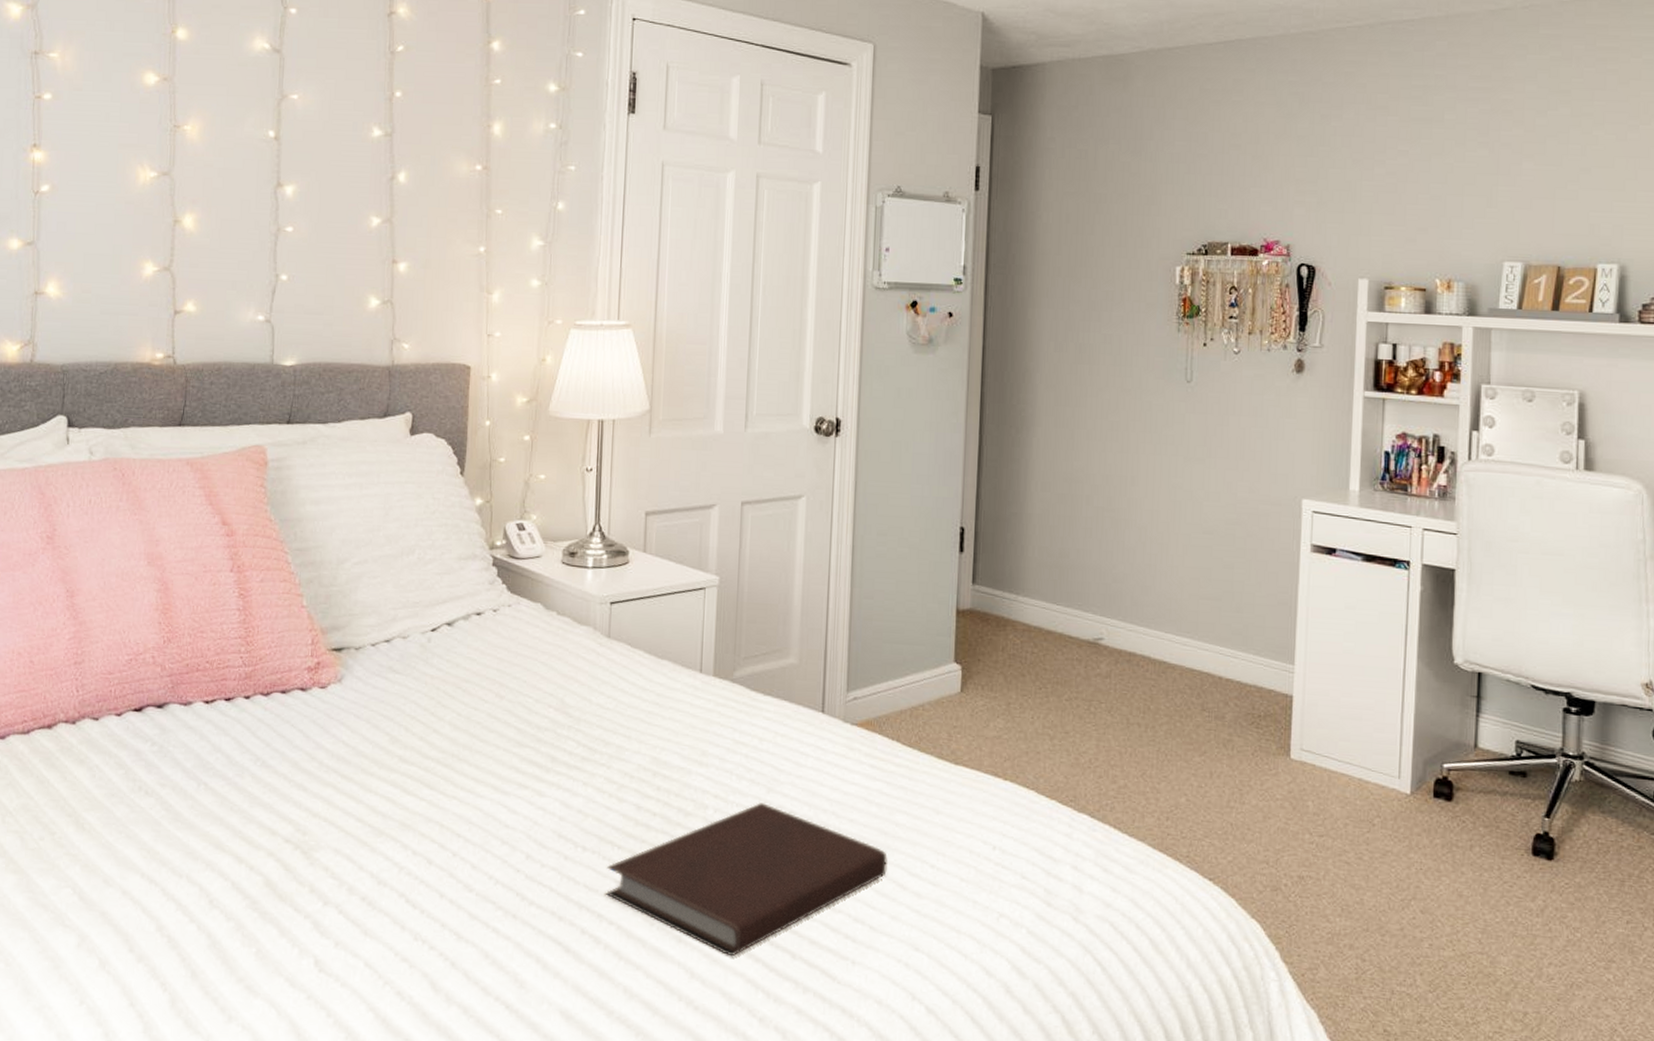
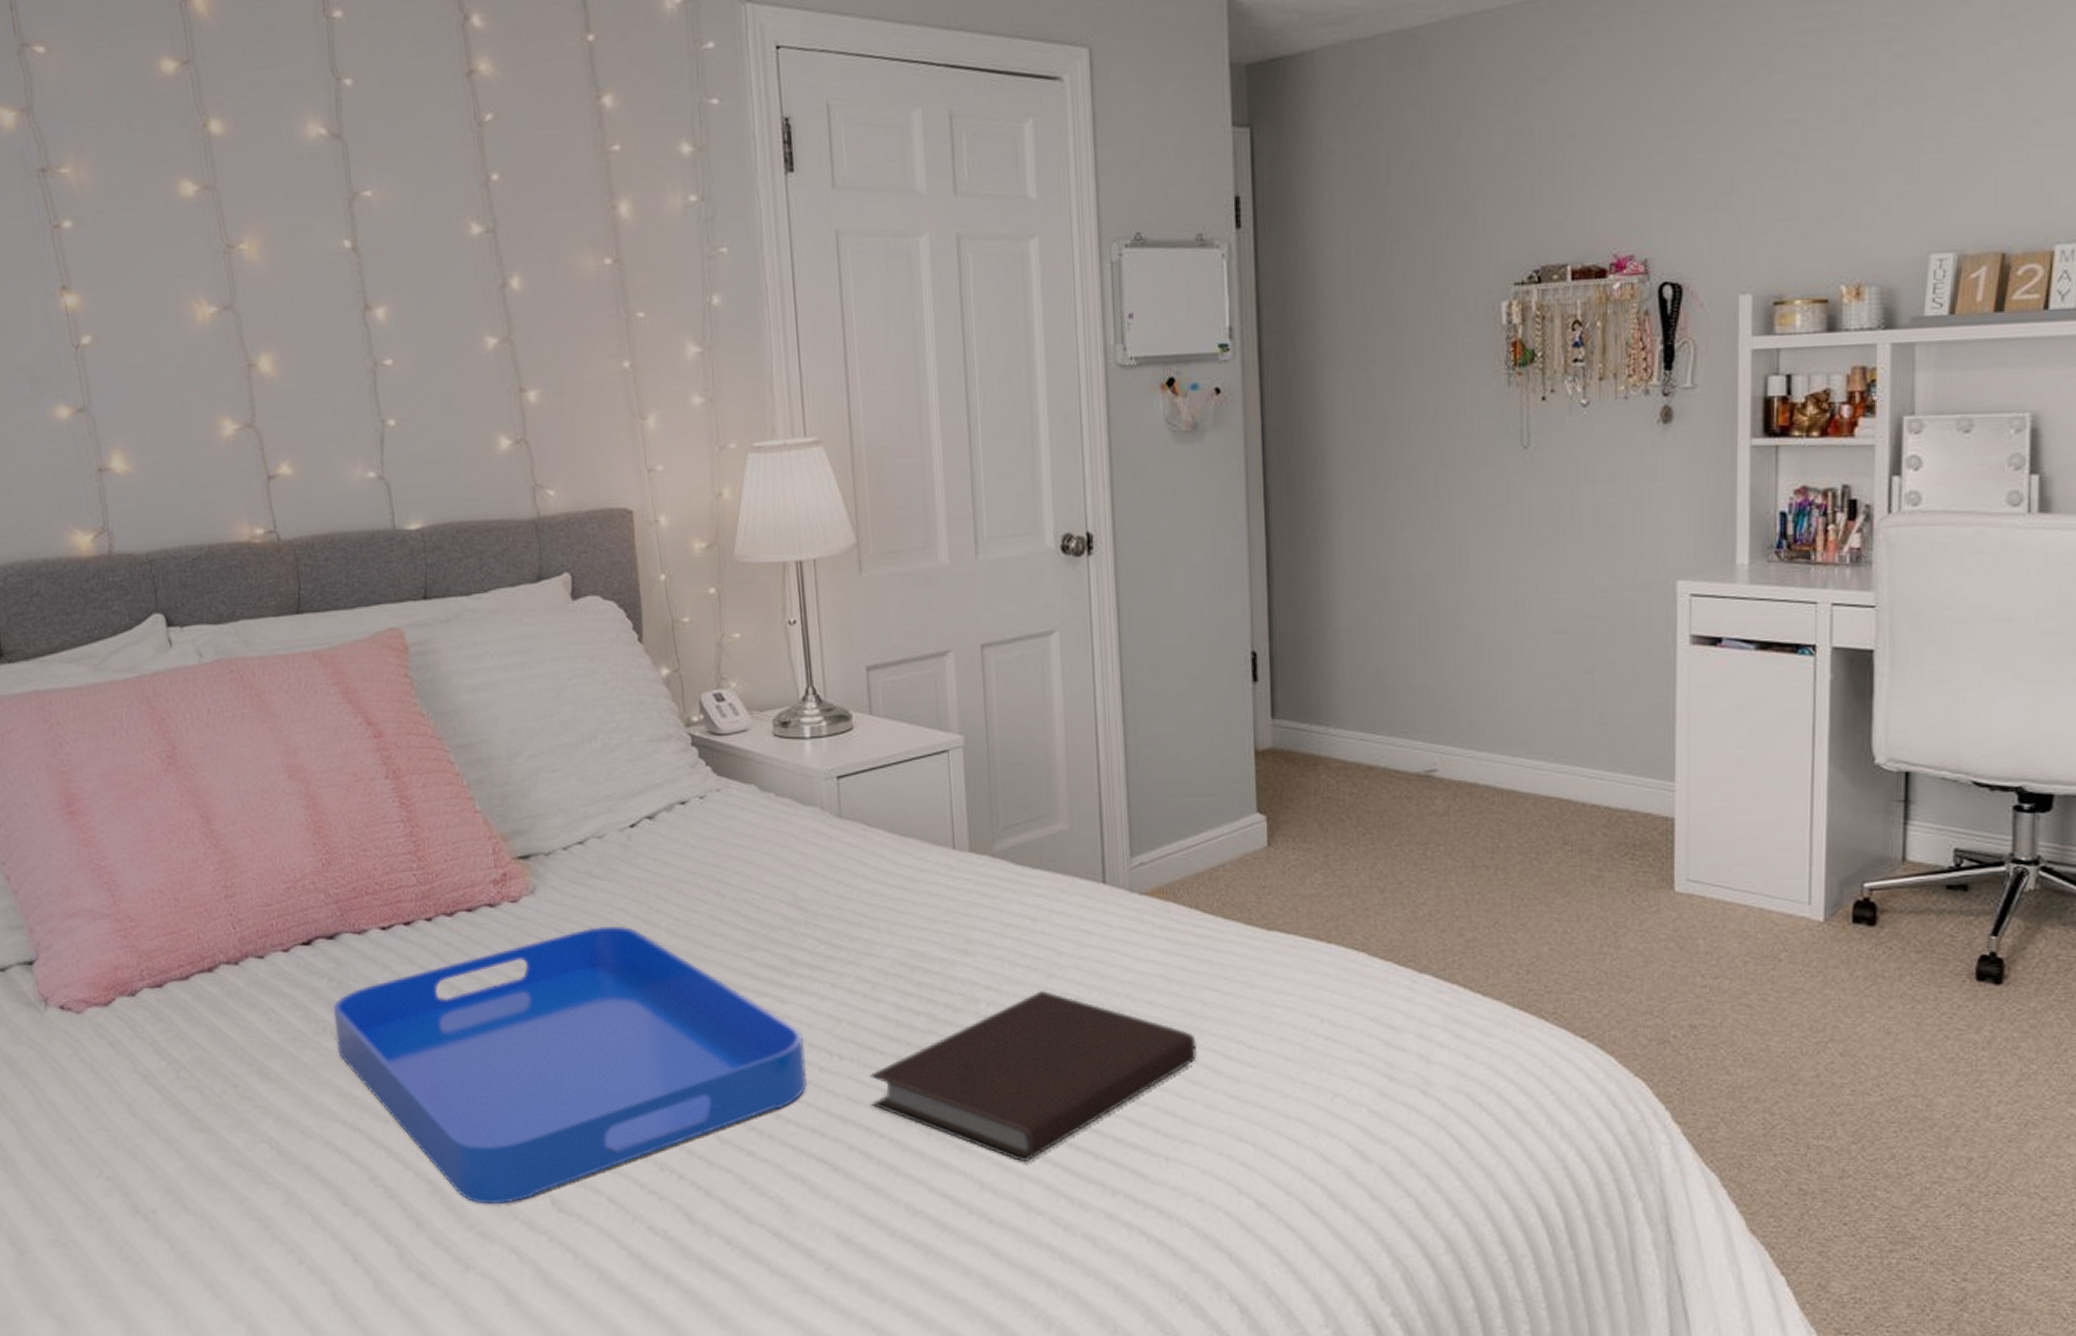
serving tray: none [148,715,554,961] -> present [332,925,807,1205]

